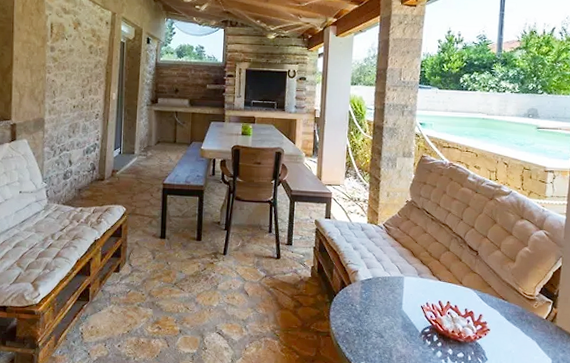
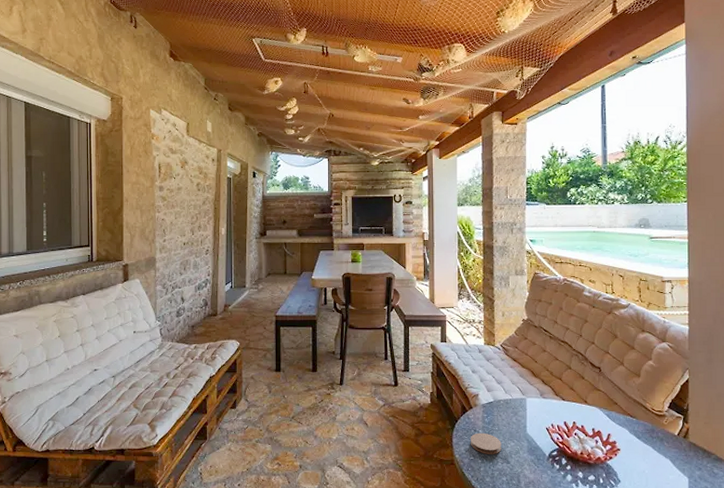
coaster: none [346,307,377,329] -> present [470,432,502,454]

